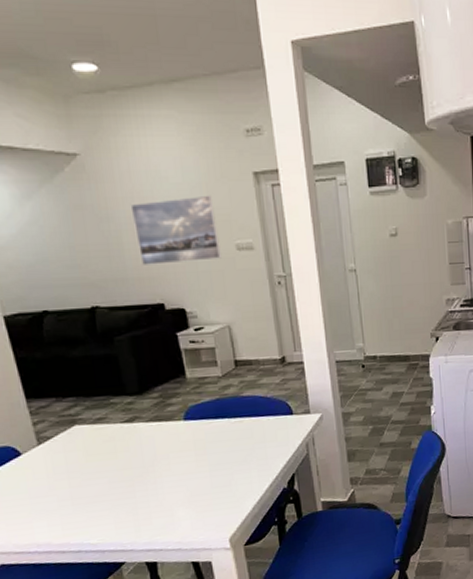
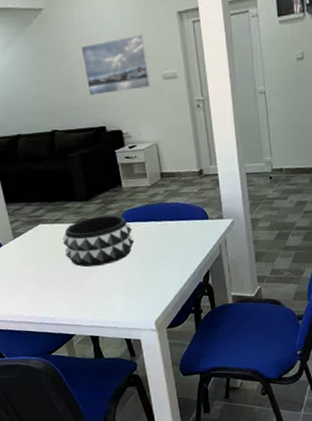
decorative bowl: none [107,411,203,478] -> present [62,215,135,268]

